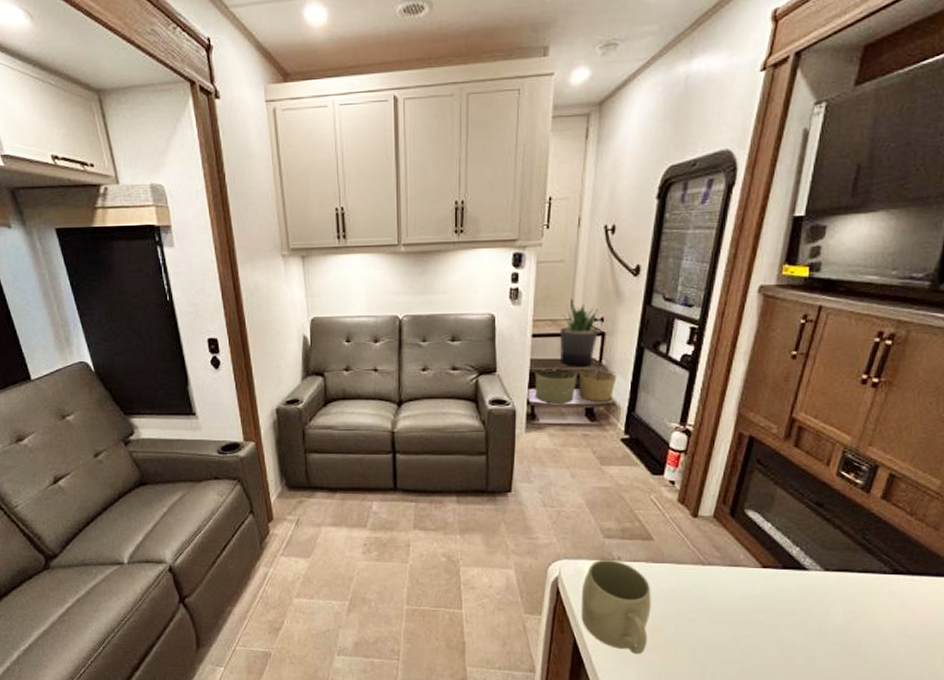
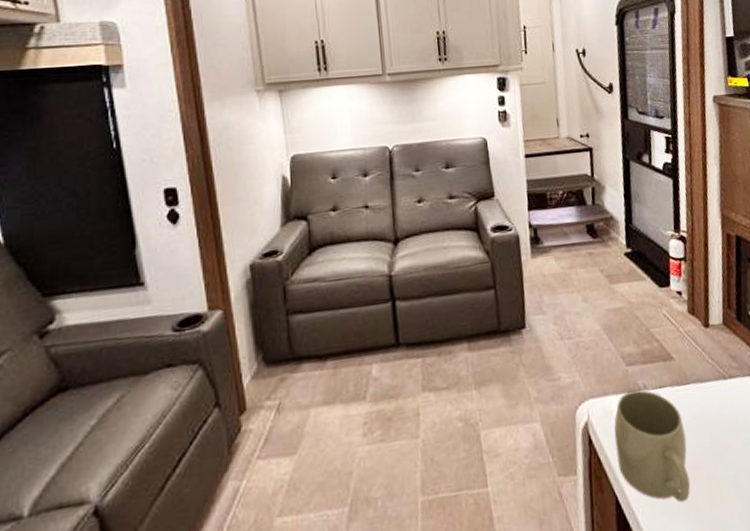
basket: present [535,368,577,404] -> none [532,187,574,224]
planter: present [559,300,598,366] -> none [550,118,586,184]
basket: present [578,371,617,402] -> none [574,184,610,218]

